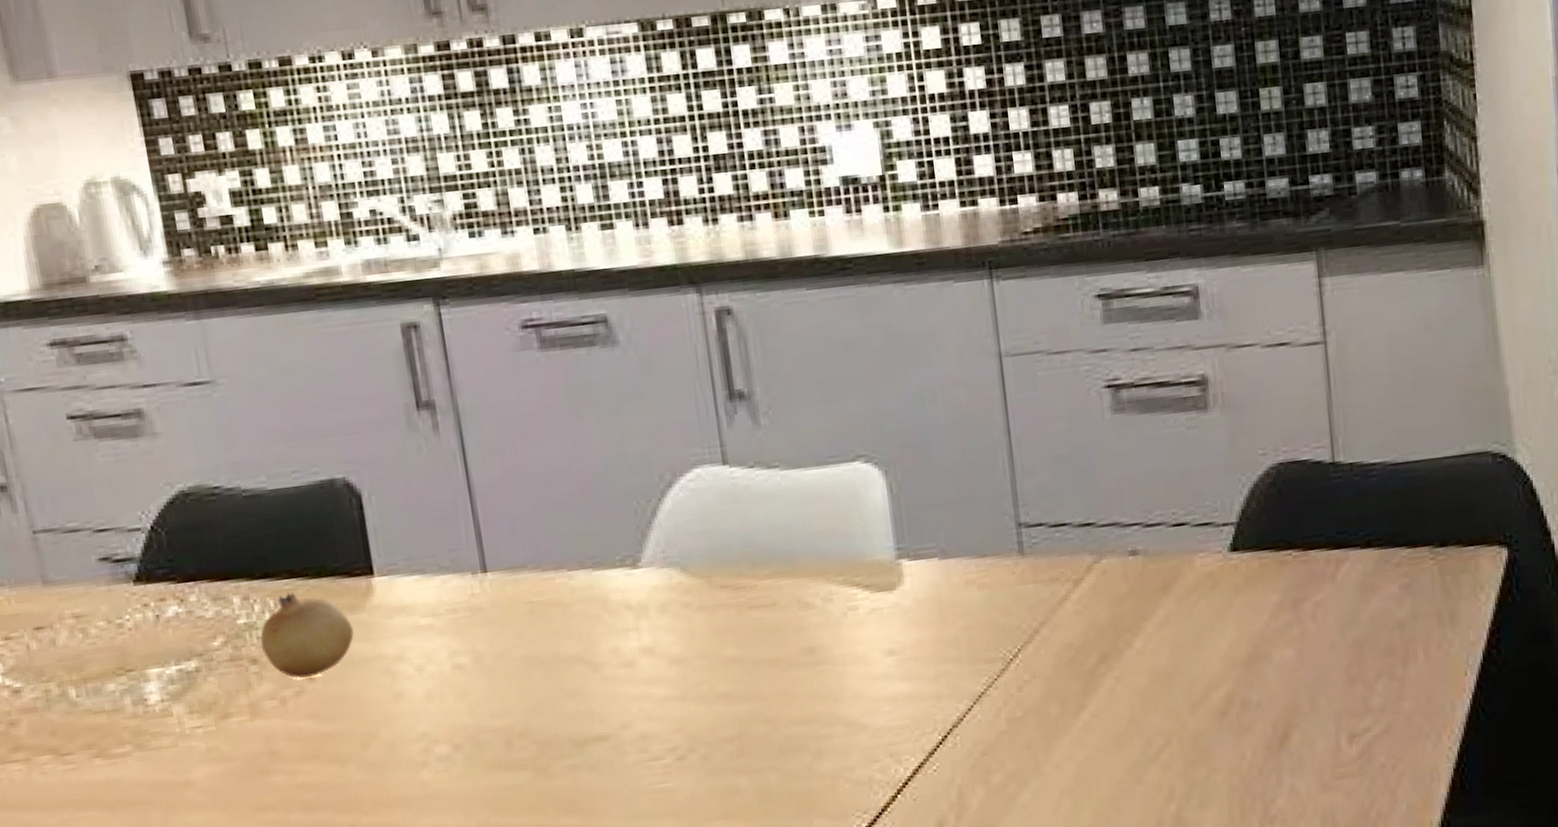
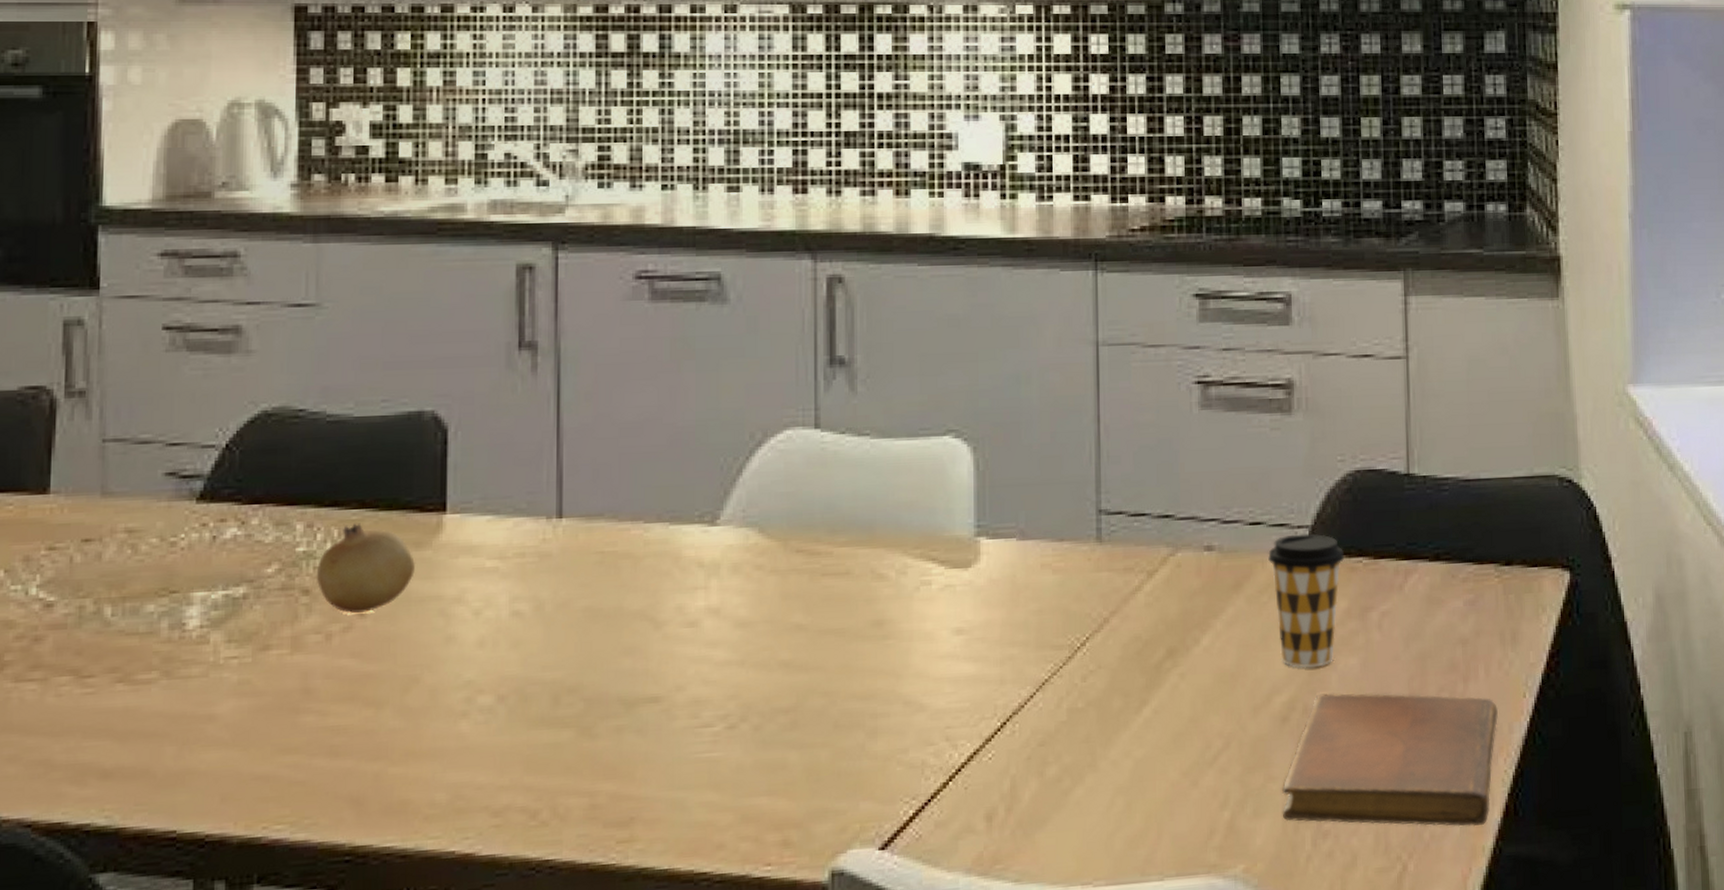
coffee cup: none [1194,530,1274,664] -> present [1268,534,1345,669]
notebook: none [1226,678,1440,810] -> present [1282,693,1498,827]

